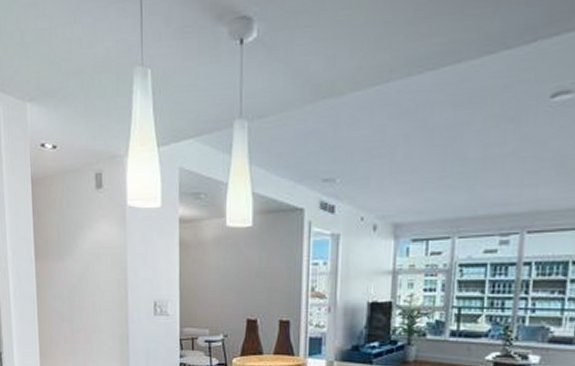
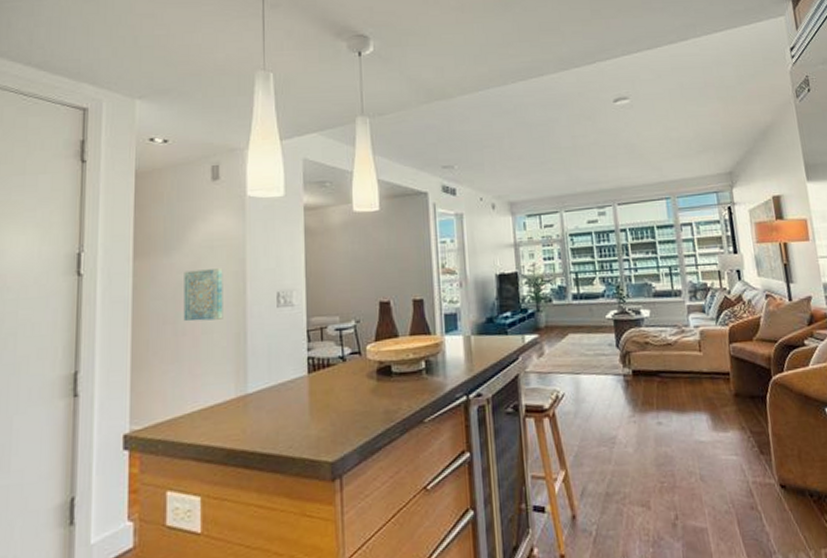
wall art: none [76,275,109,322] -> present [183,268,223,322]

